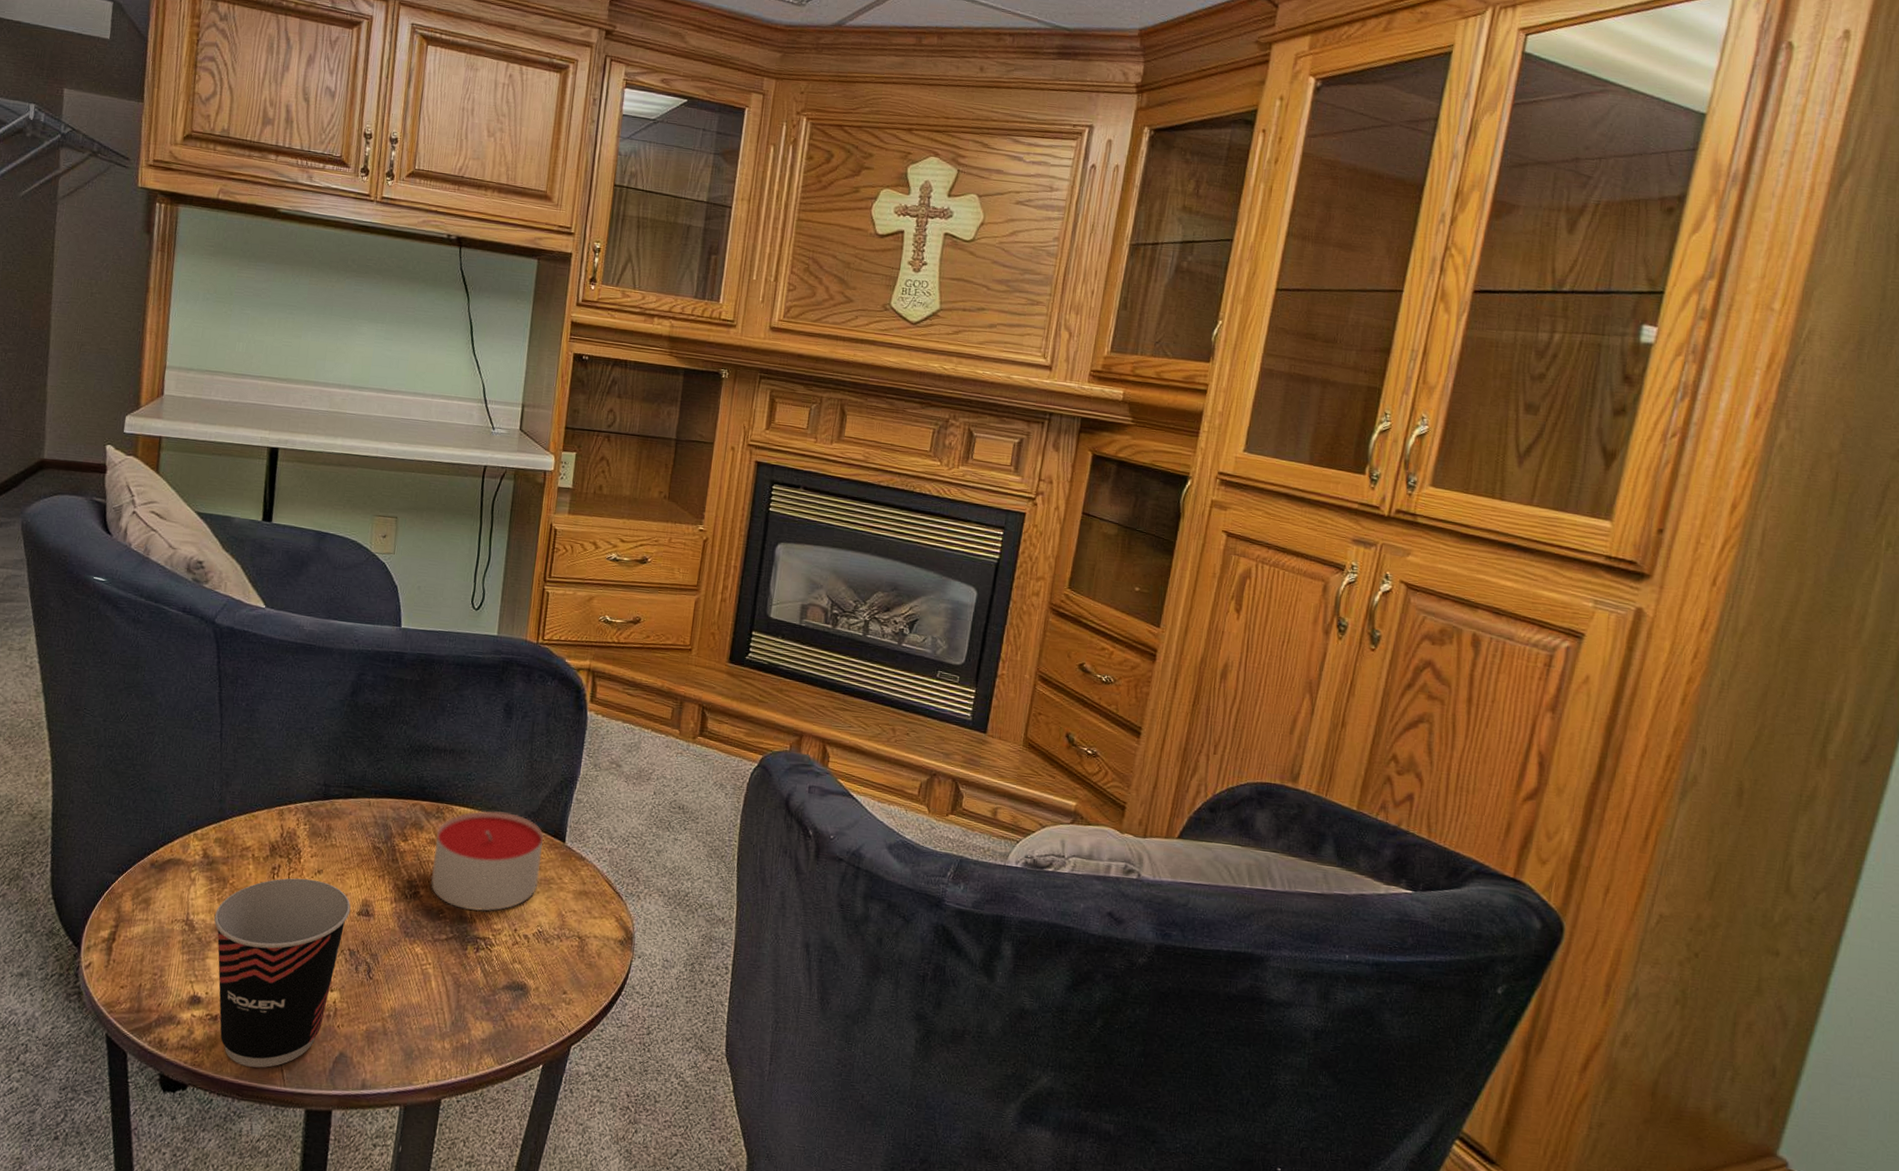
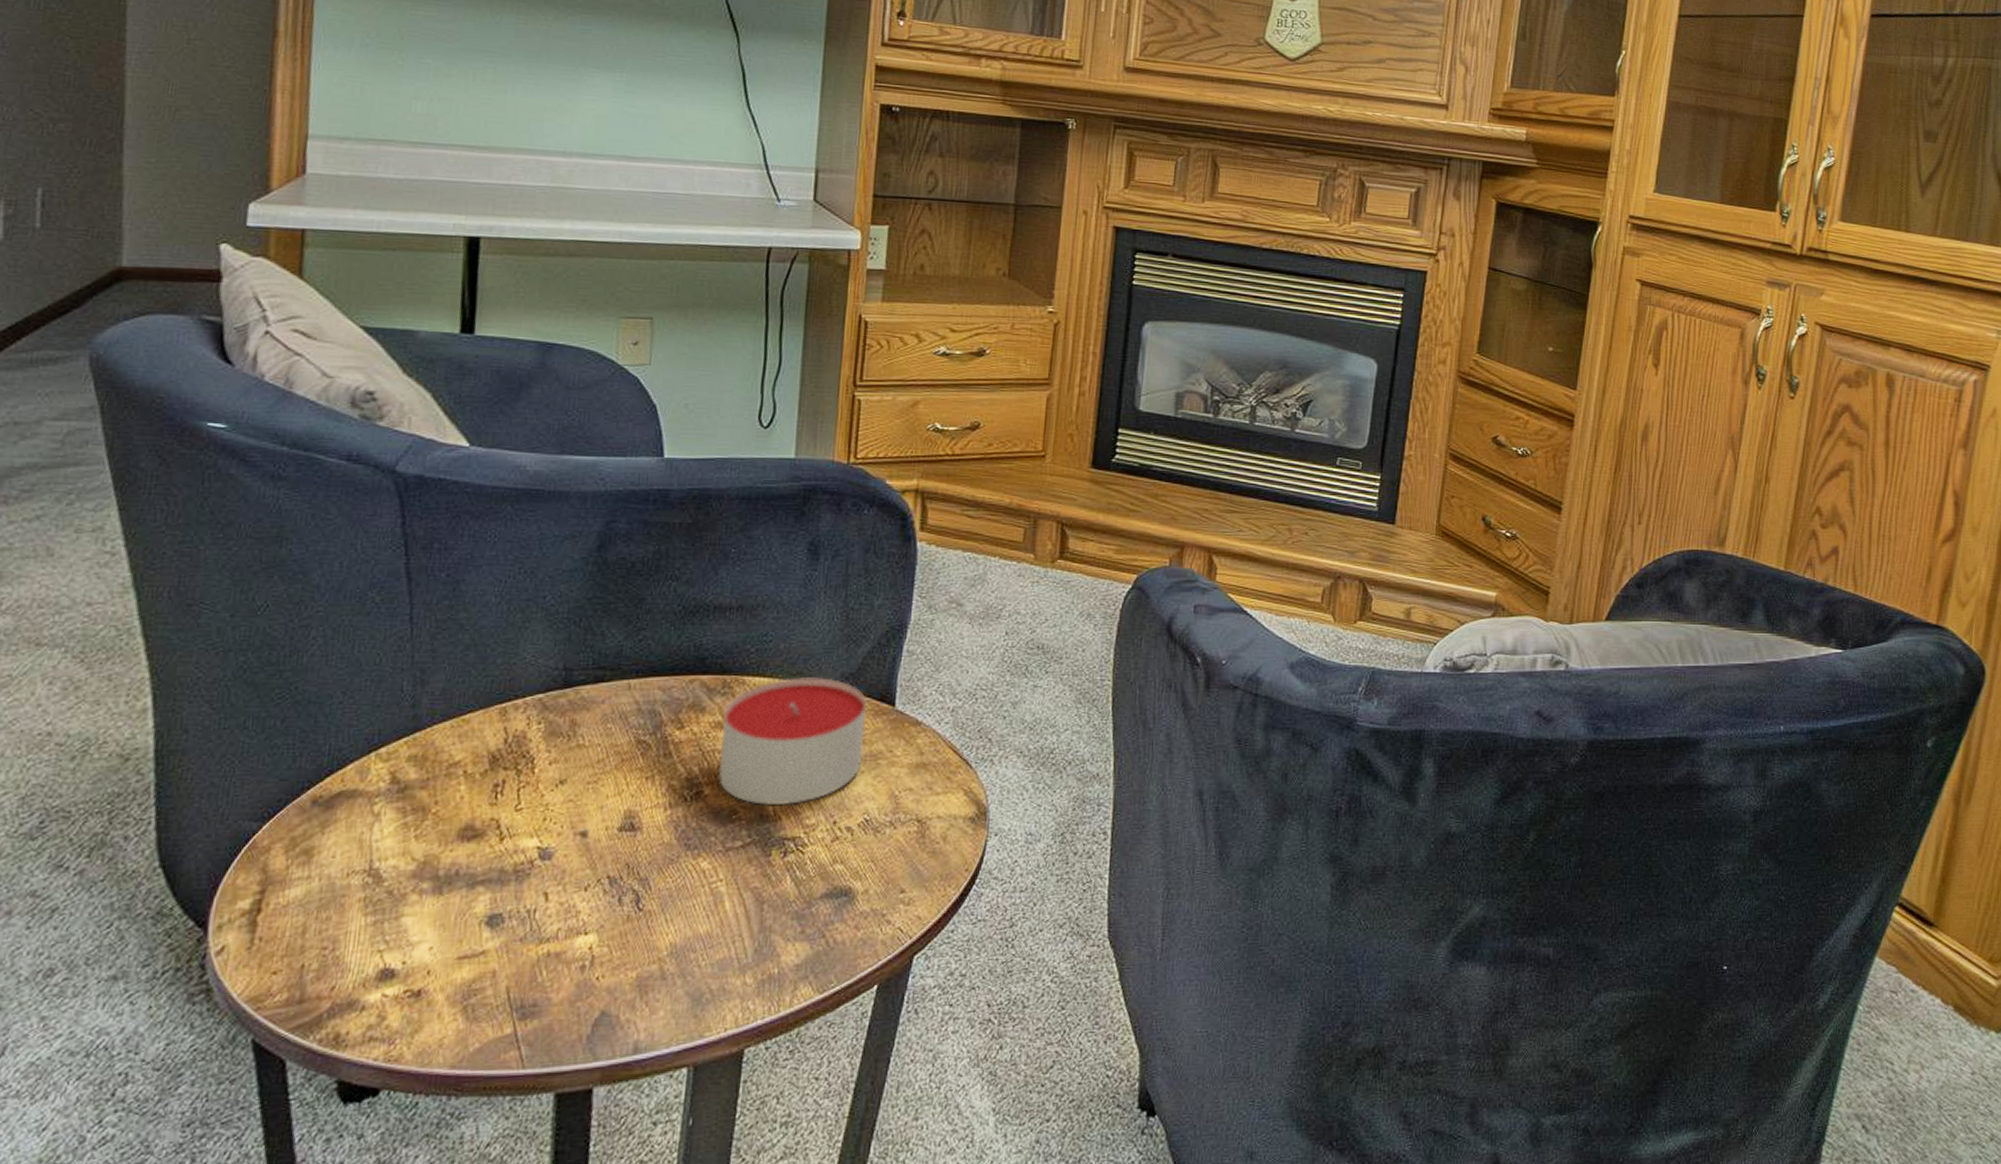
cup: present [214,878,351,1068] -> none [411,793,609,1051]

